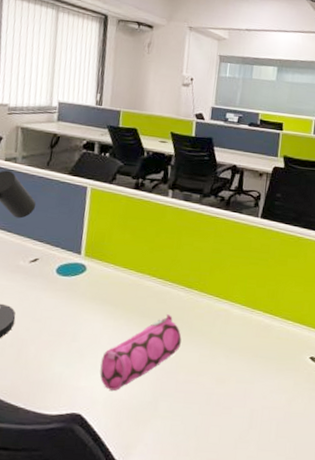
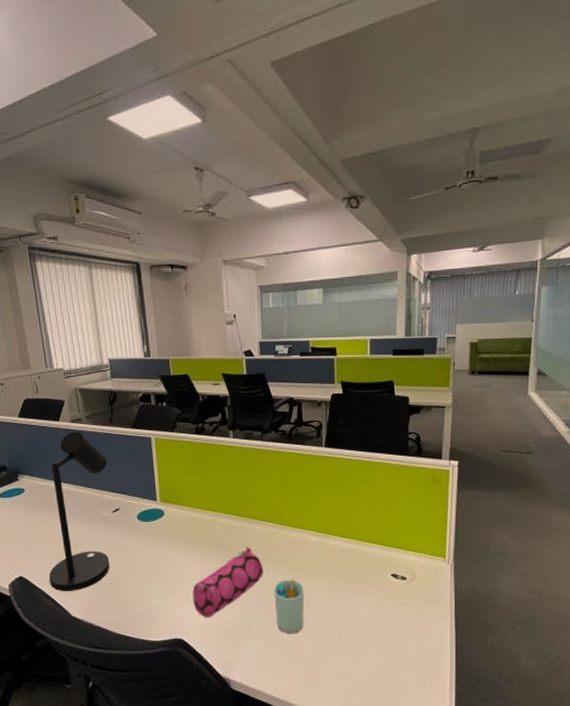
cup: none [187,353,221,417] -> present [274,579,305,634]

